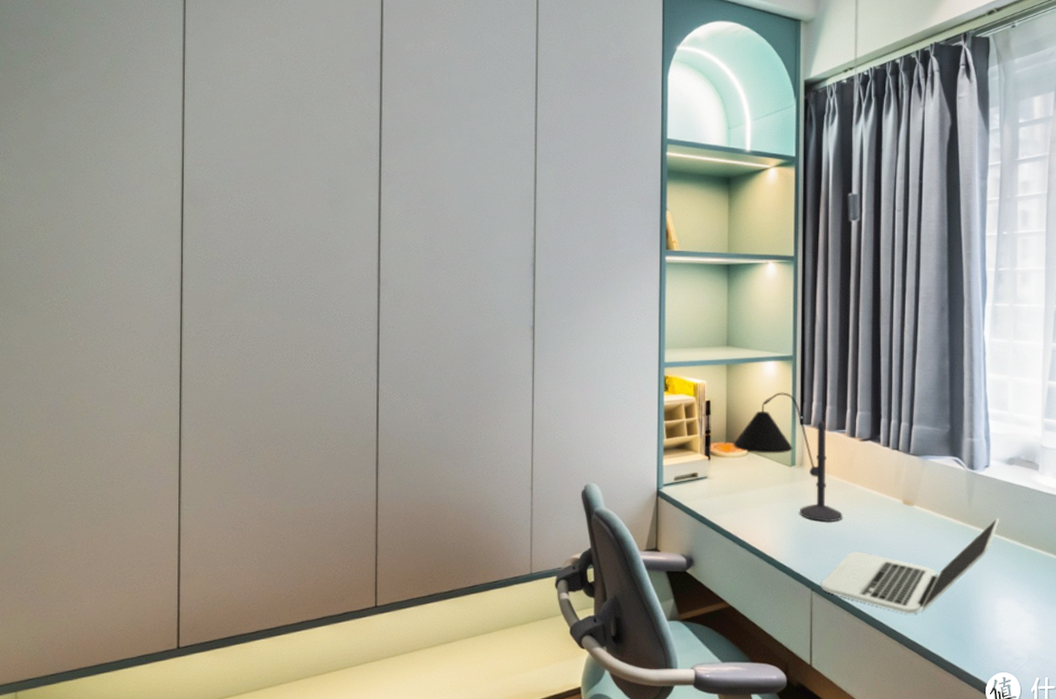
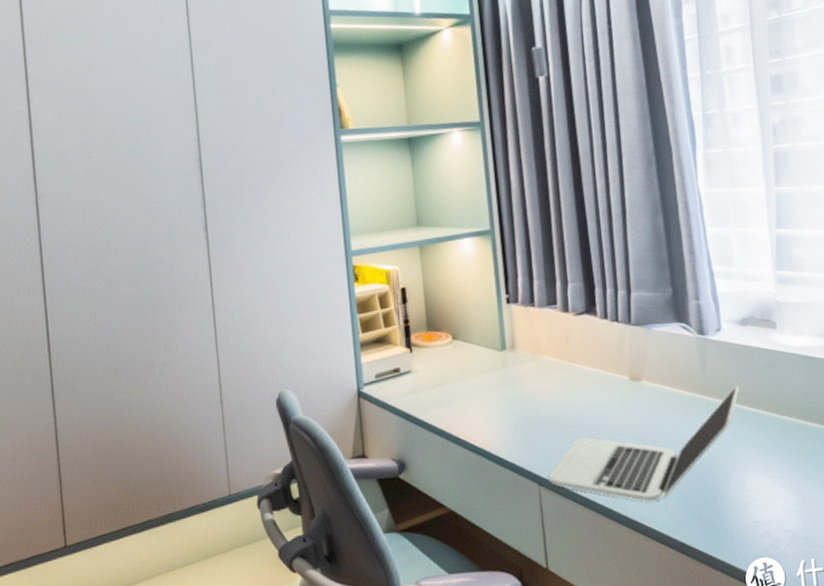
desk lamp: present [733,392,843,522] -> none [435,270,565,409]

